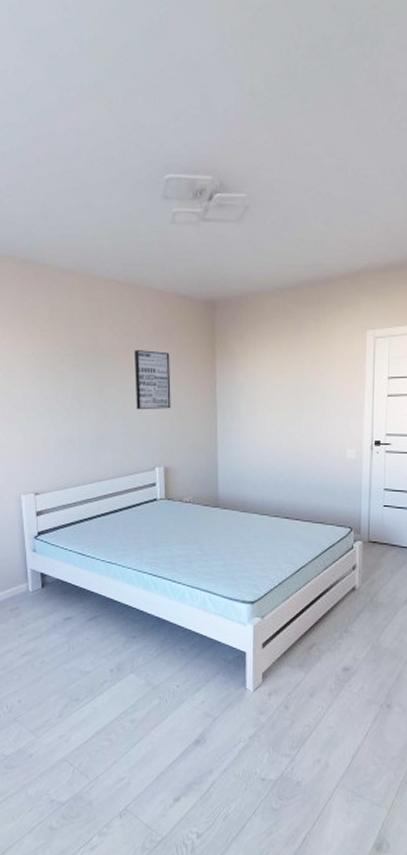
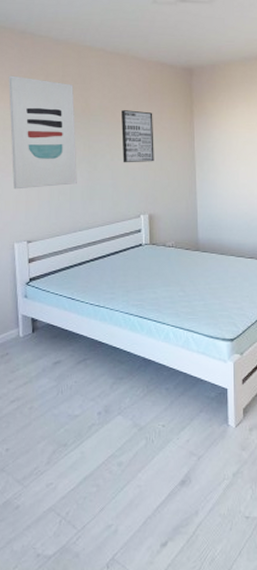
wall art: none [9,311,86,438] -> present [8,75,77,190]

